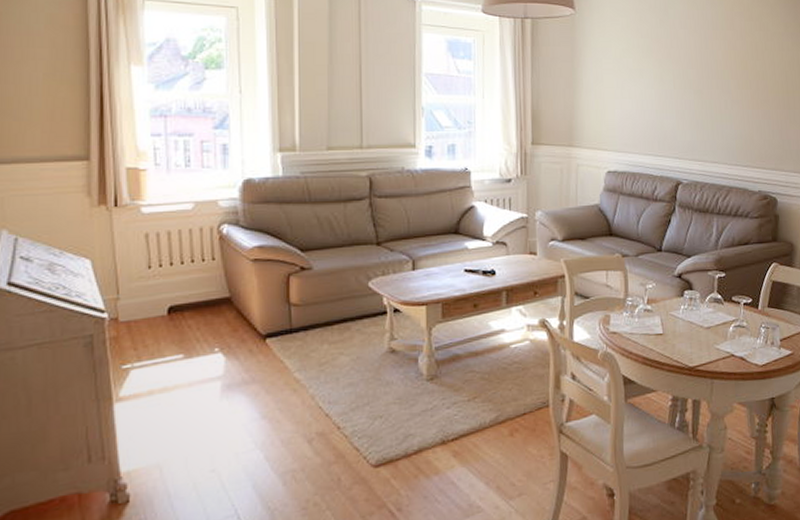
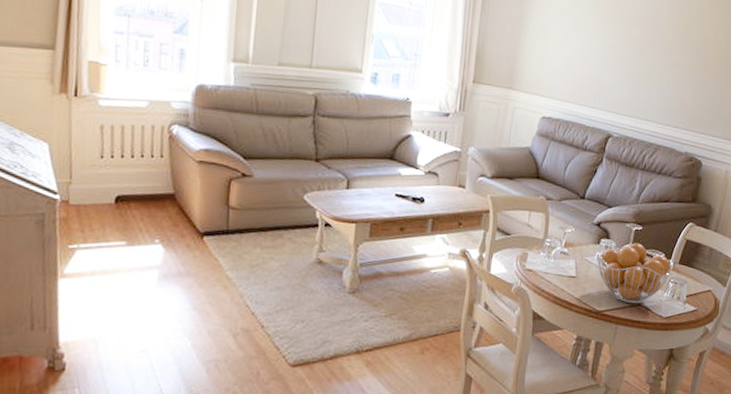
fruit basket: none [681,290,762,355] -> present [596,242,673,304]

